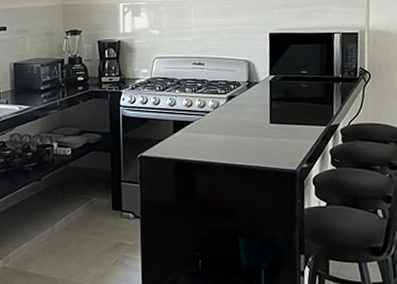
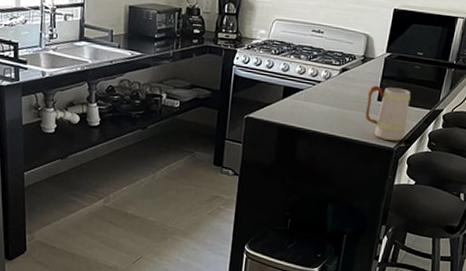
mug: none [259,108,305,162] -> present [365,85,411,141]

